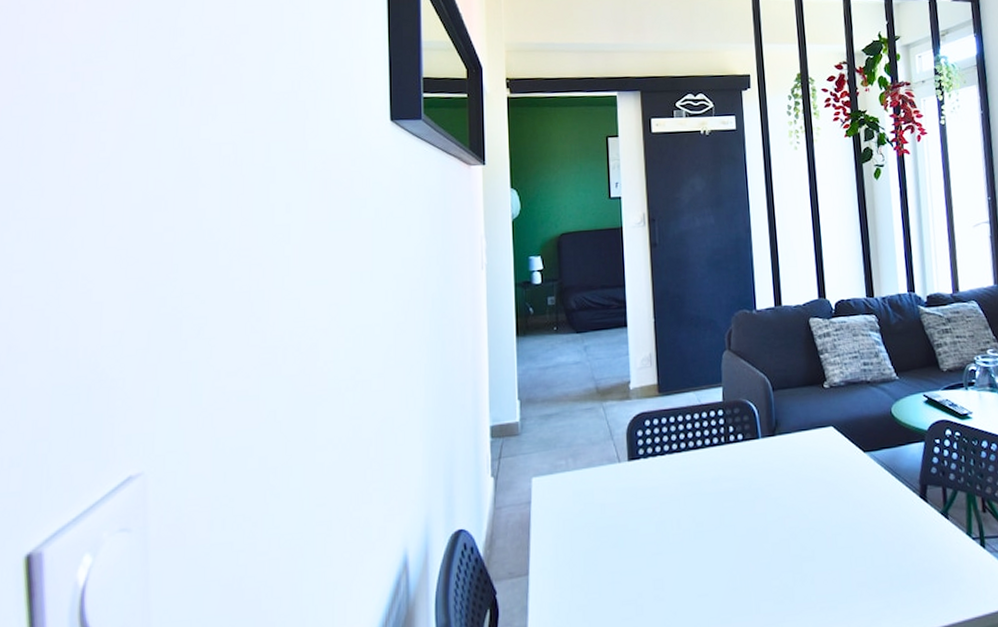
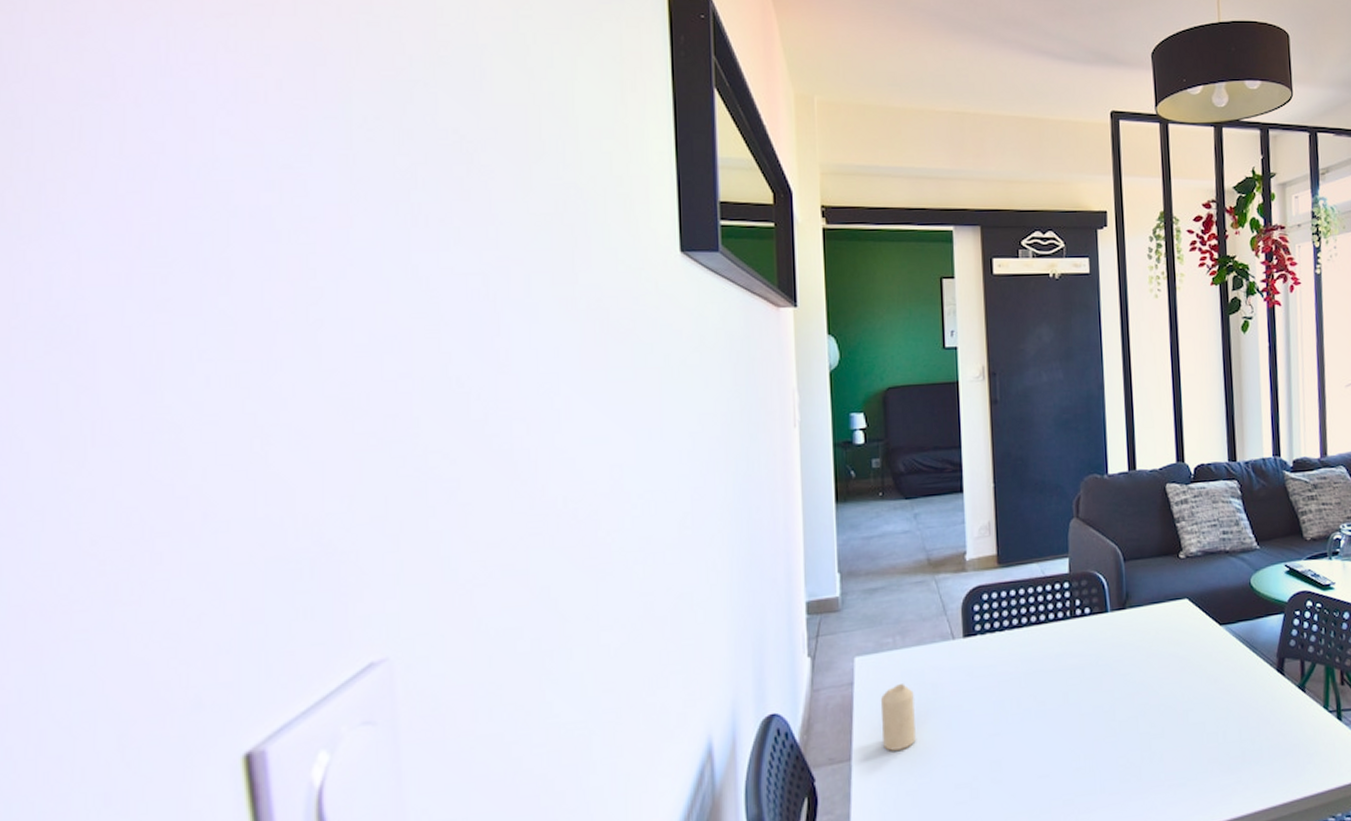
candle: none [554,503,586,567] -> present [880,684,916,751]

